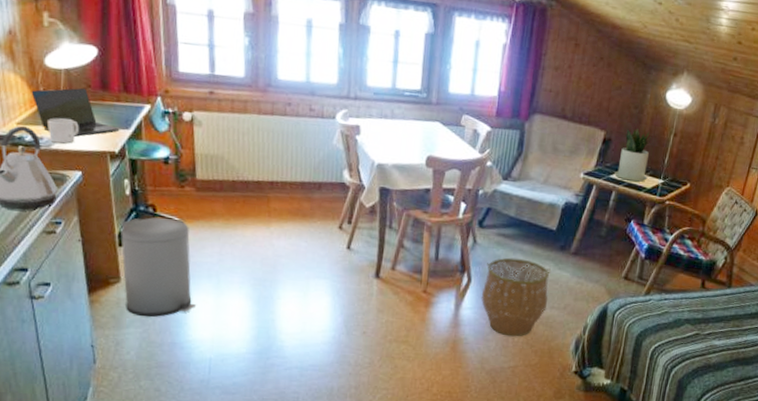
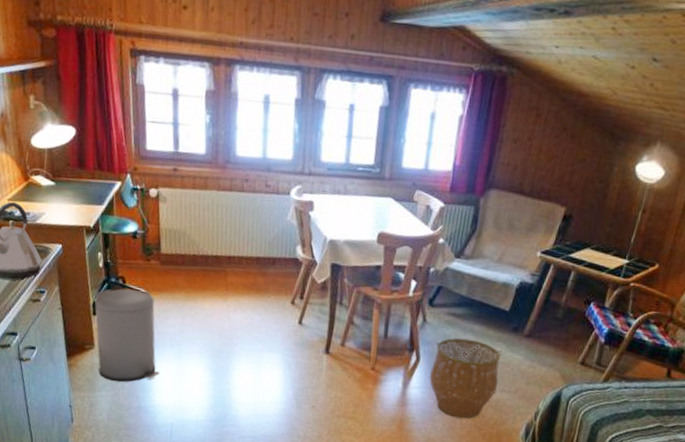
laptop: present [31,88,120,137] -> none [19,166,95,212]
mug: present [48,118,79,144] -> none [33,194,60,219]
planter: present [614,129,651,182] -> none [574,204,616,262]

